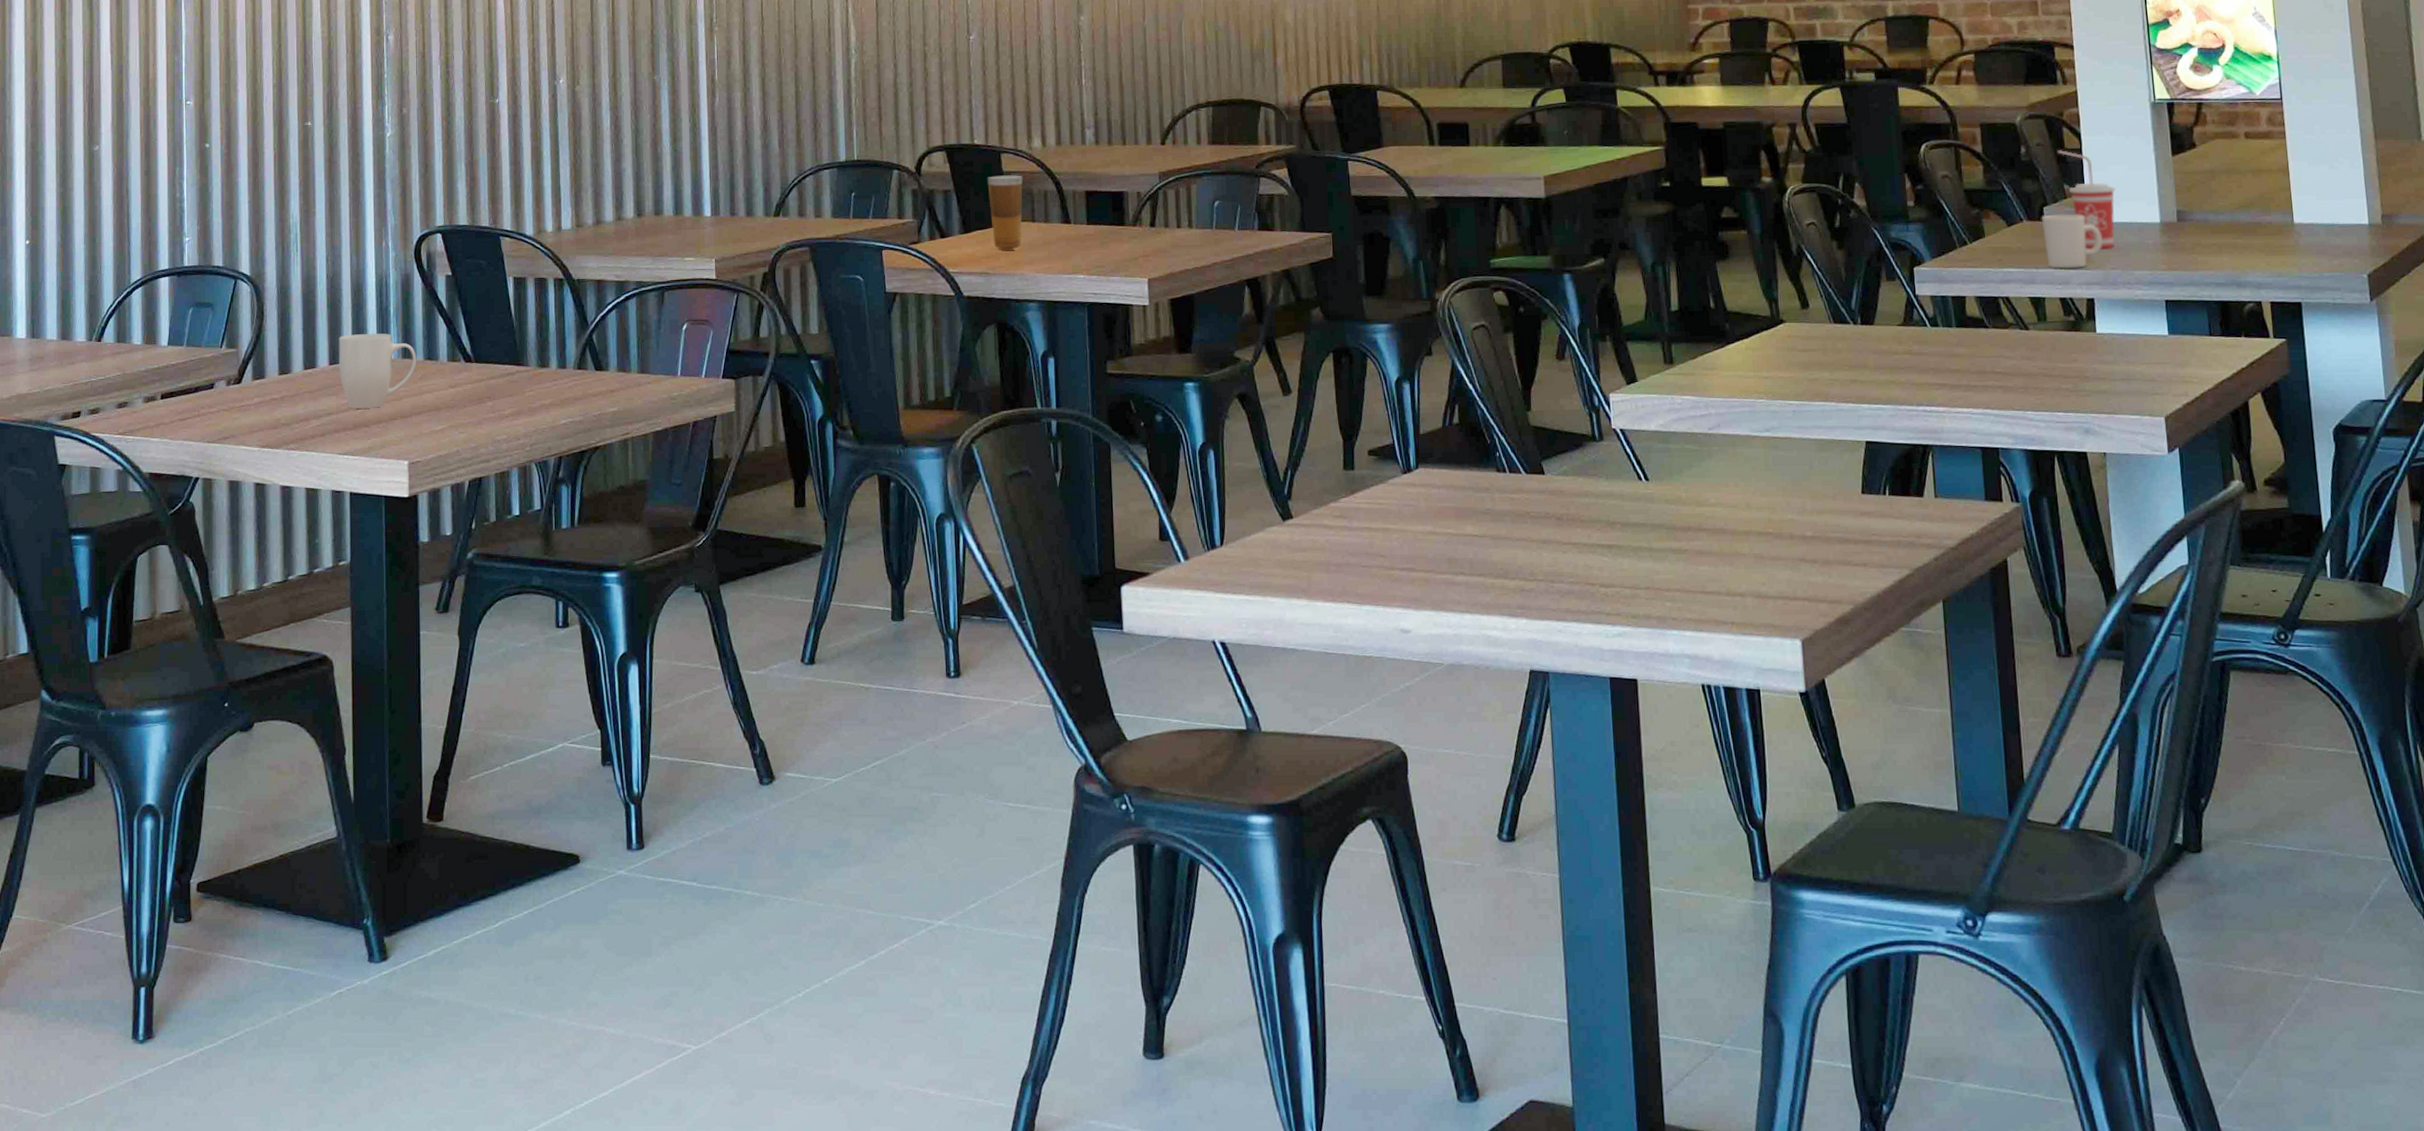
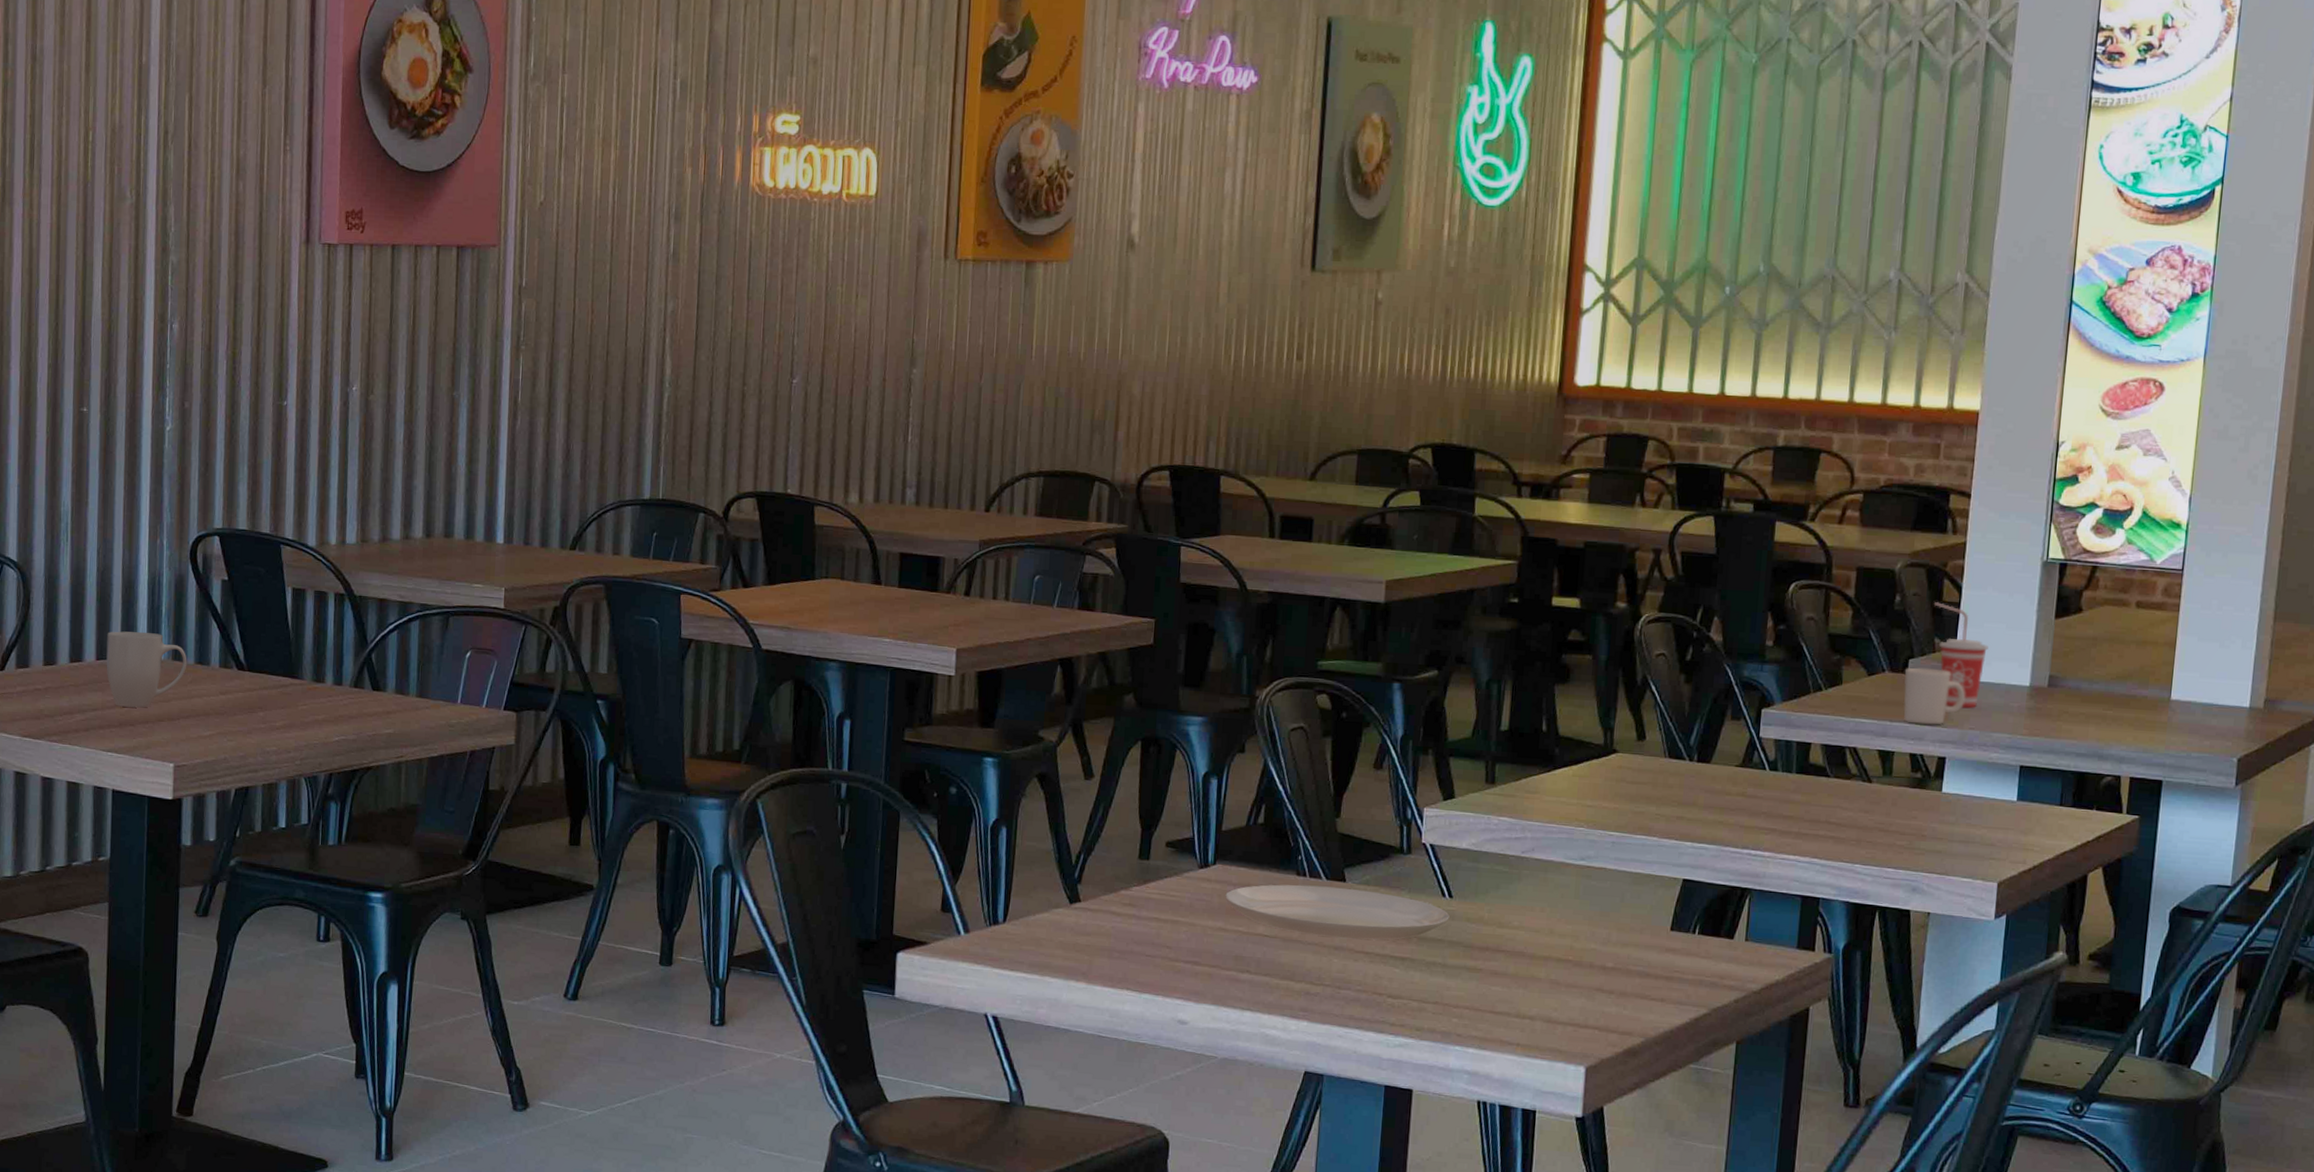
beverage cup: present [987,175,1023,250] -> none [797,528,835,607]
plate: none [1431,480,1649,532] -> present [1225,884,1450,940]

